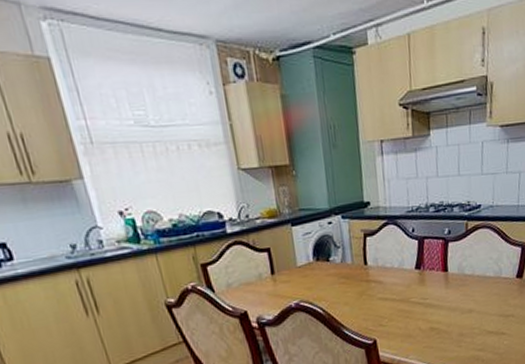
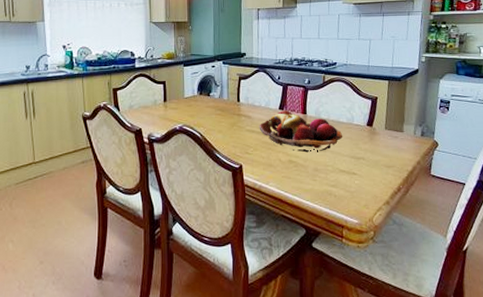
fruit basket: none [392,269,490,317] -> present [259,110,343,153]

